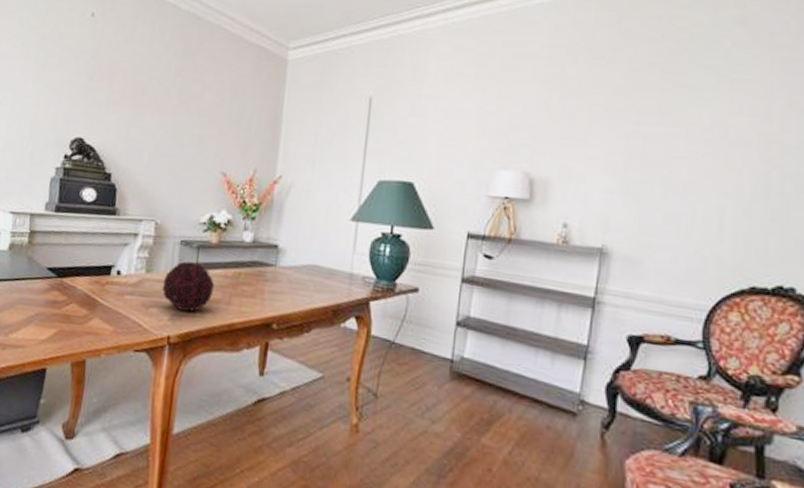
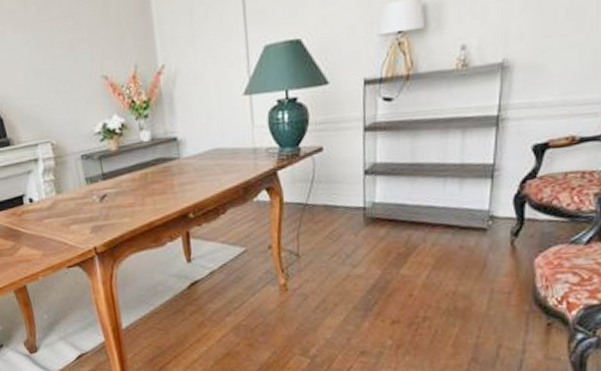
decorative orb: present [162,261,214,312] -> none [75,173,126,222]

